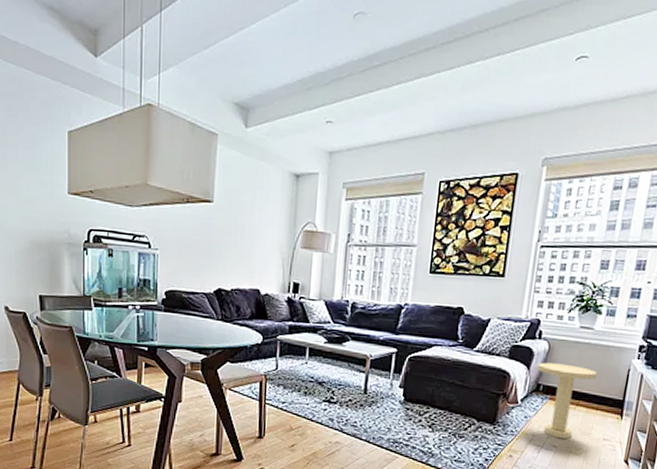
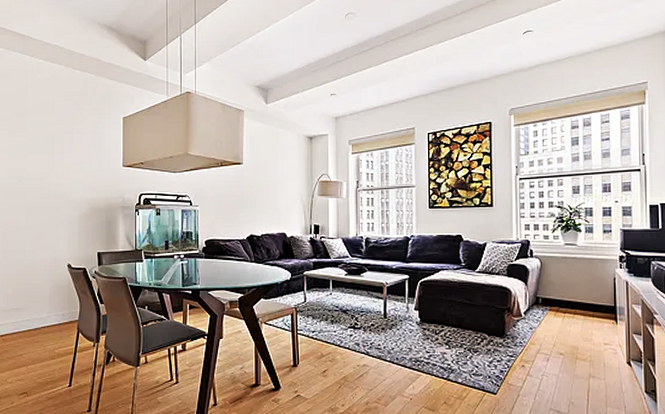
side table: present [537,362,597,439] -> none [533,278,587,347]

